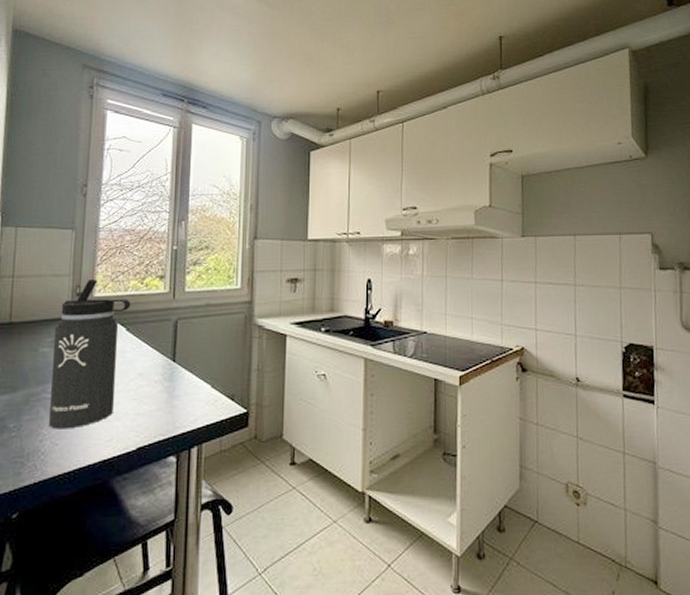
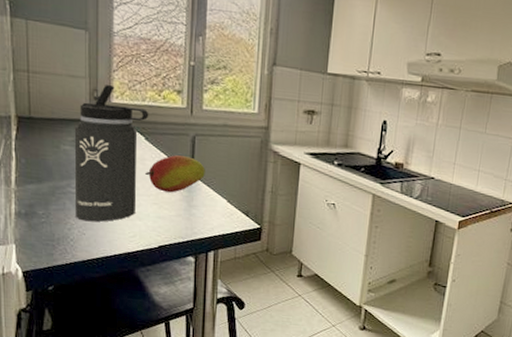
fruit: none [125,343,188,385] -> present [145,155,205,193]

